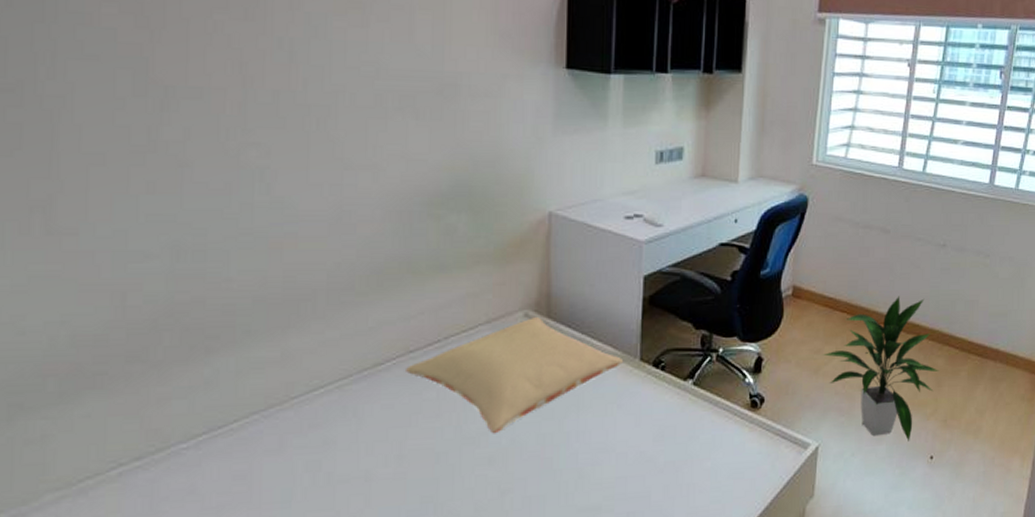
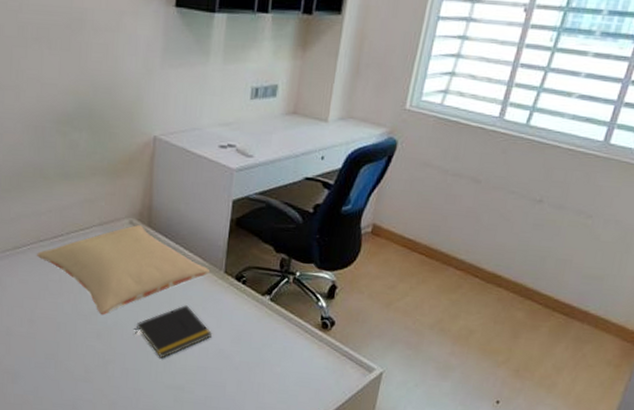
notepad: none [537,405,631,475] -> present [135,305,213,358]
indoor plant: present [823,296,939,441] -> none [397,246,518,383]

